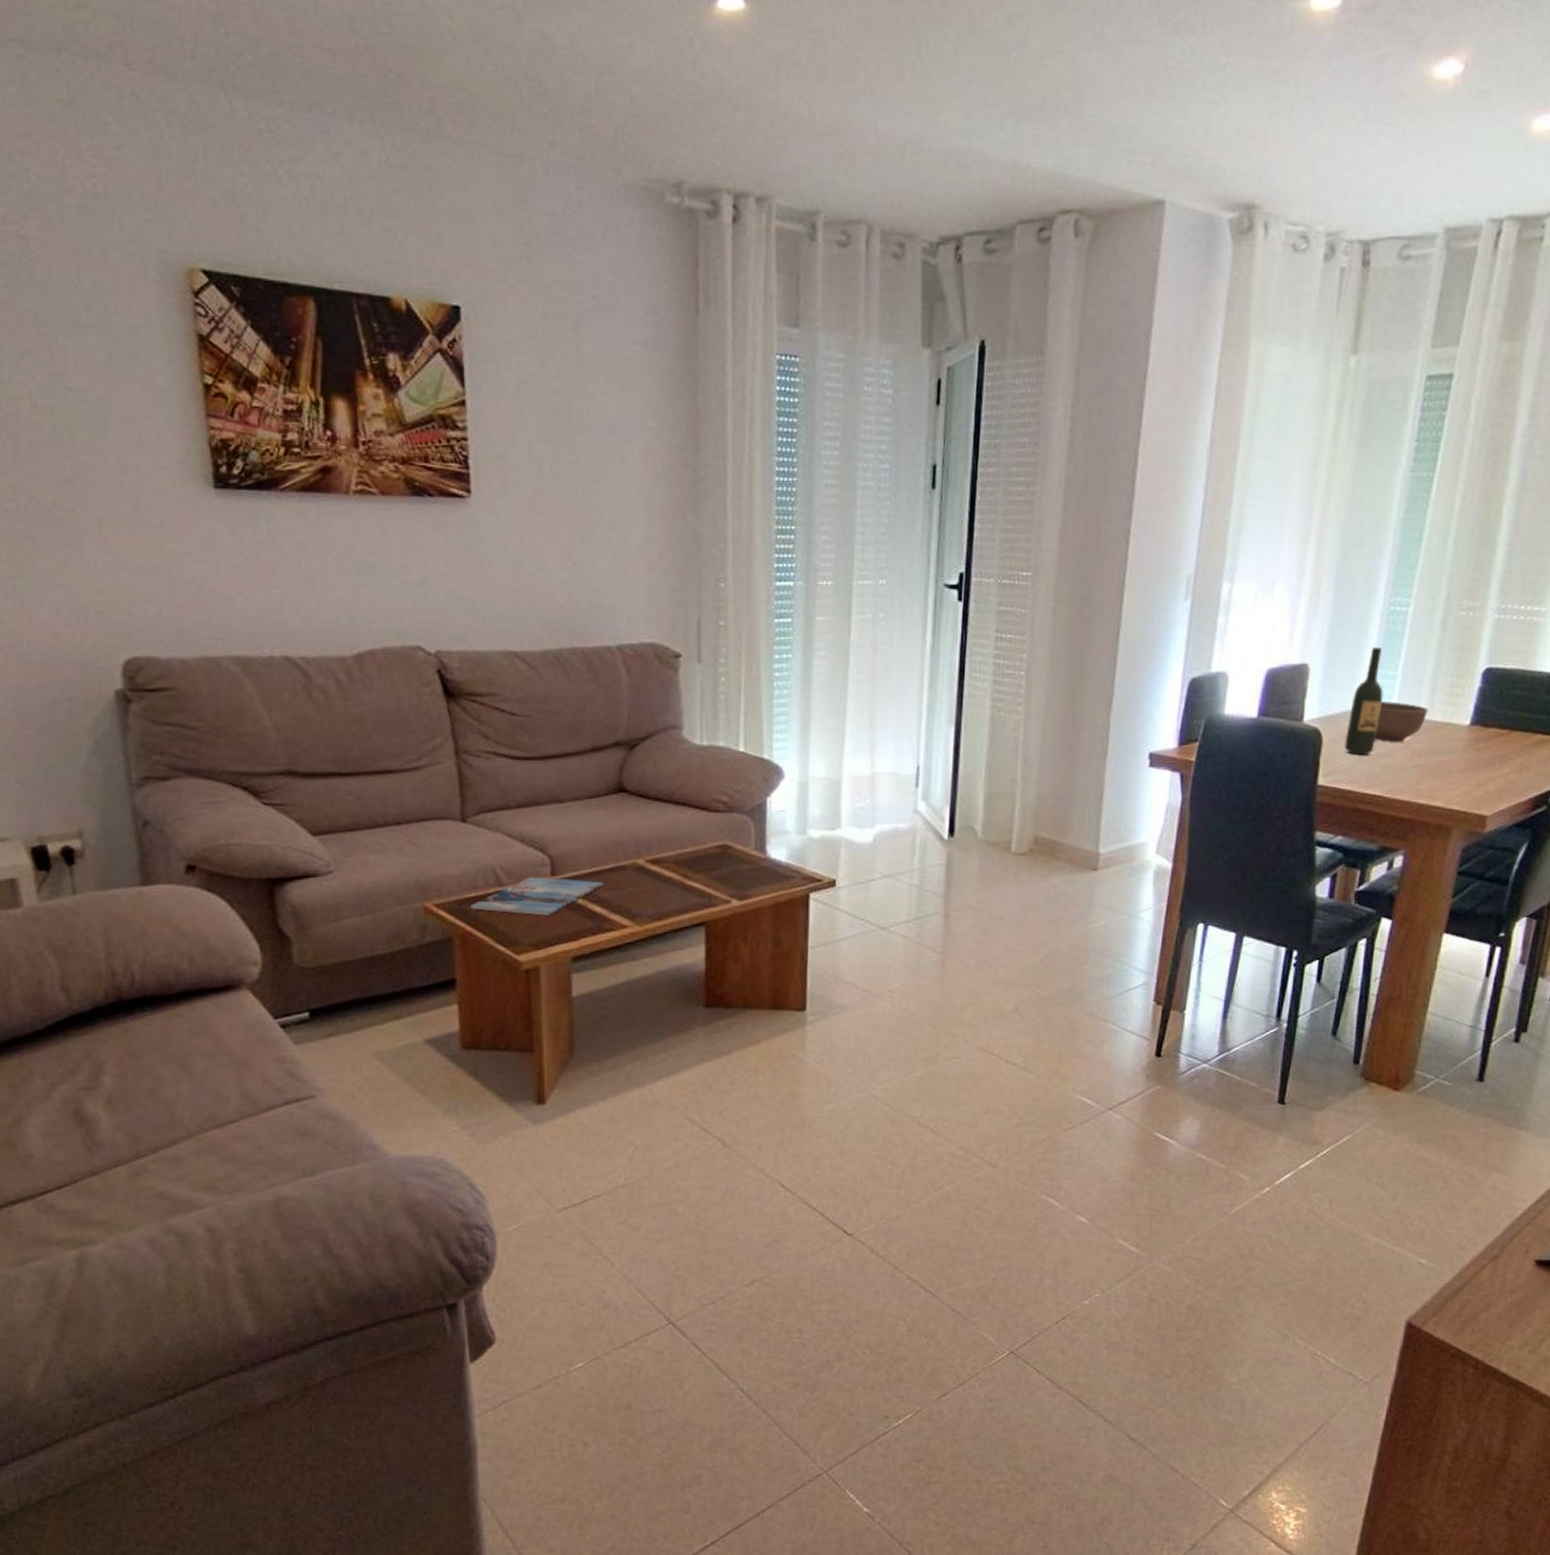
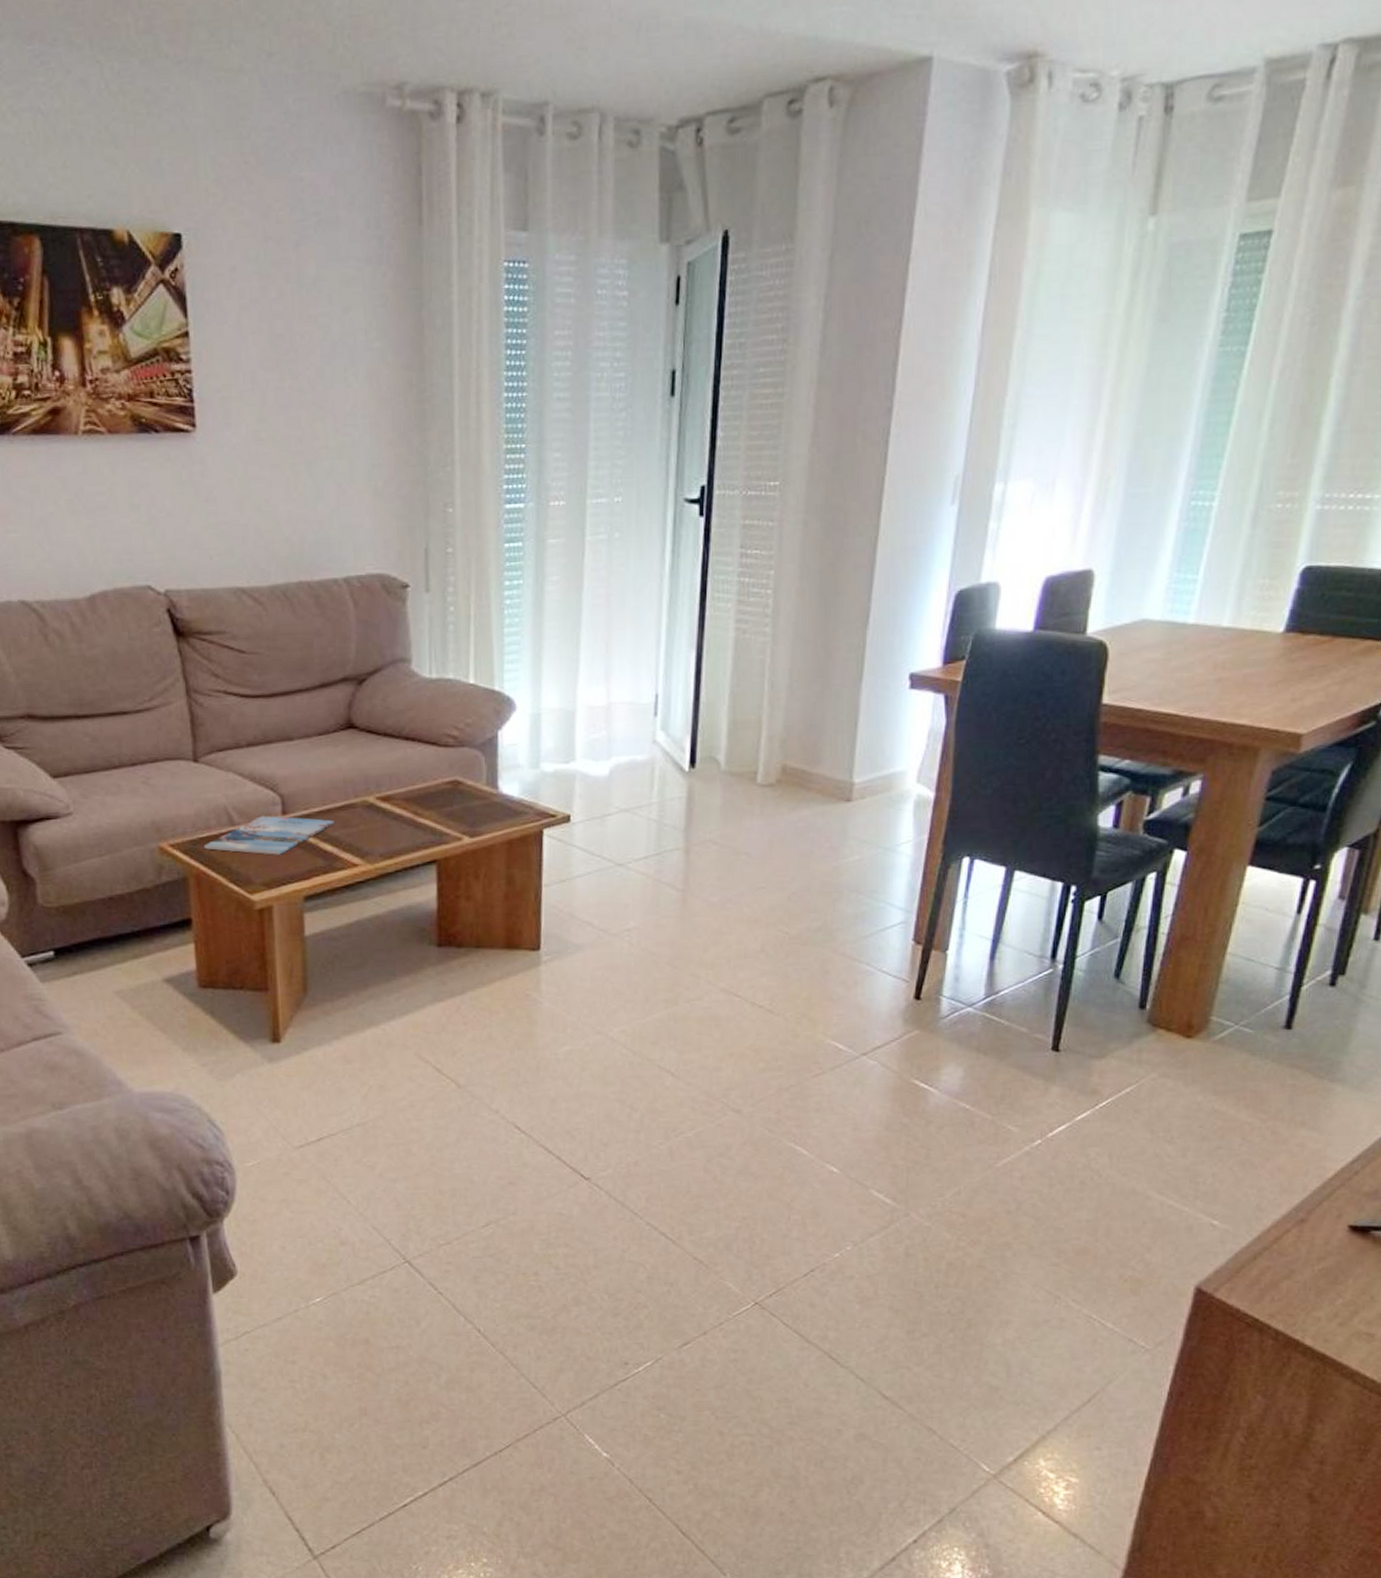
wine bottle: present [1345,646,1383,756] -> none [1134,547,1181,670]
bowl: present [1375,701,1428,742] -> none [1170,608,1234,654]

